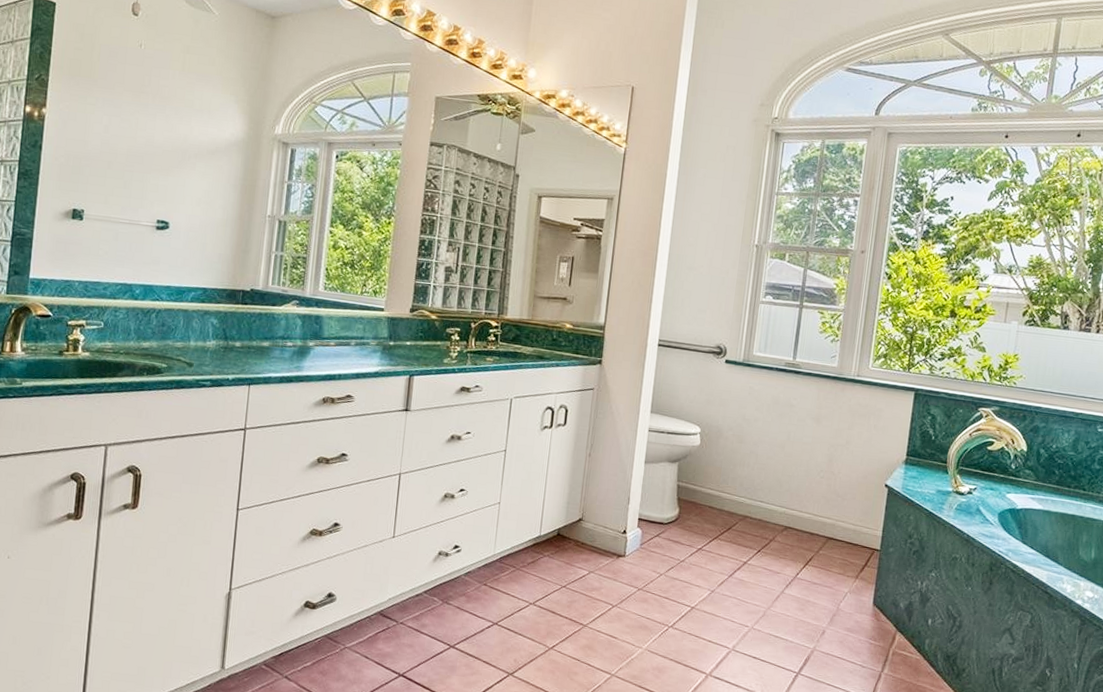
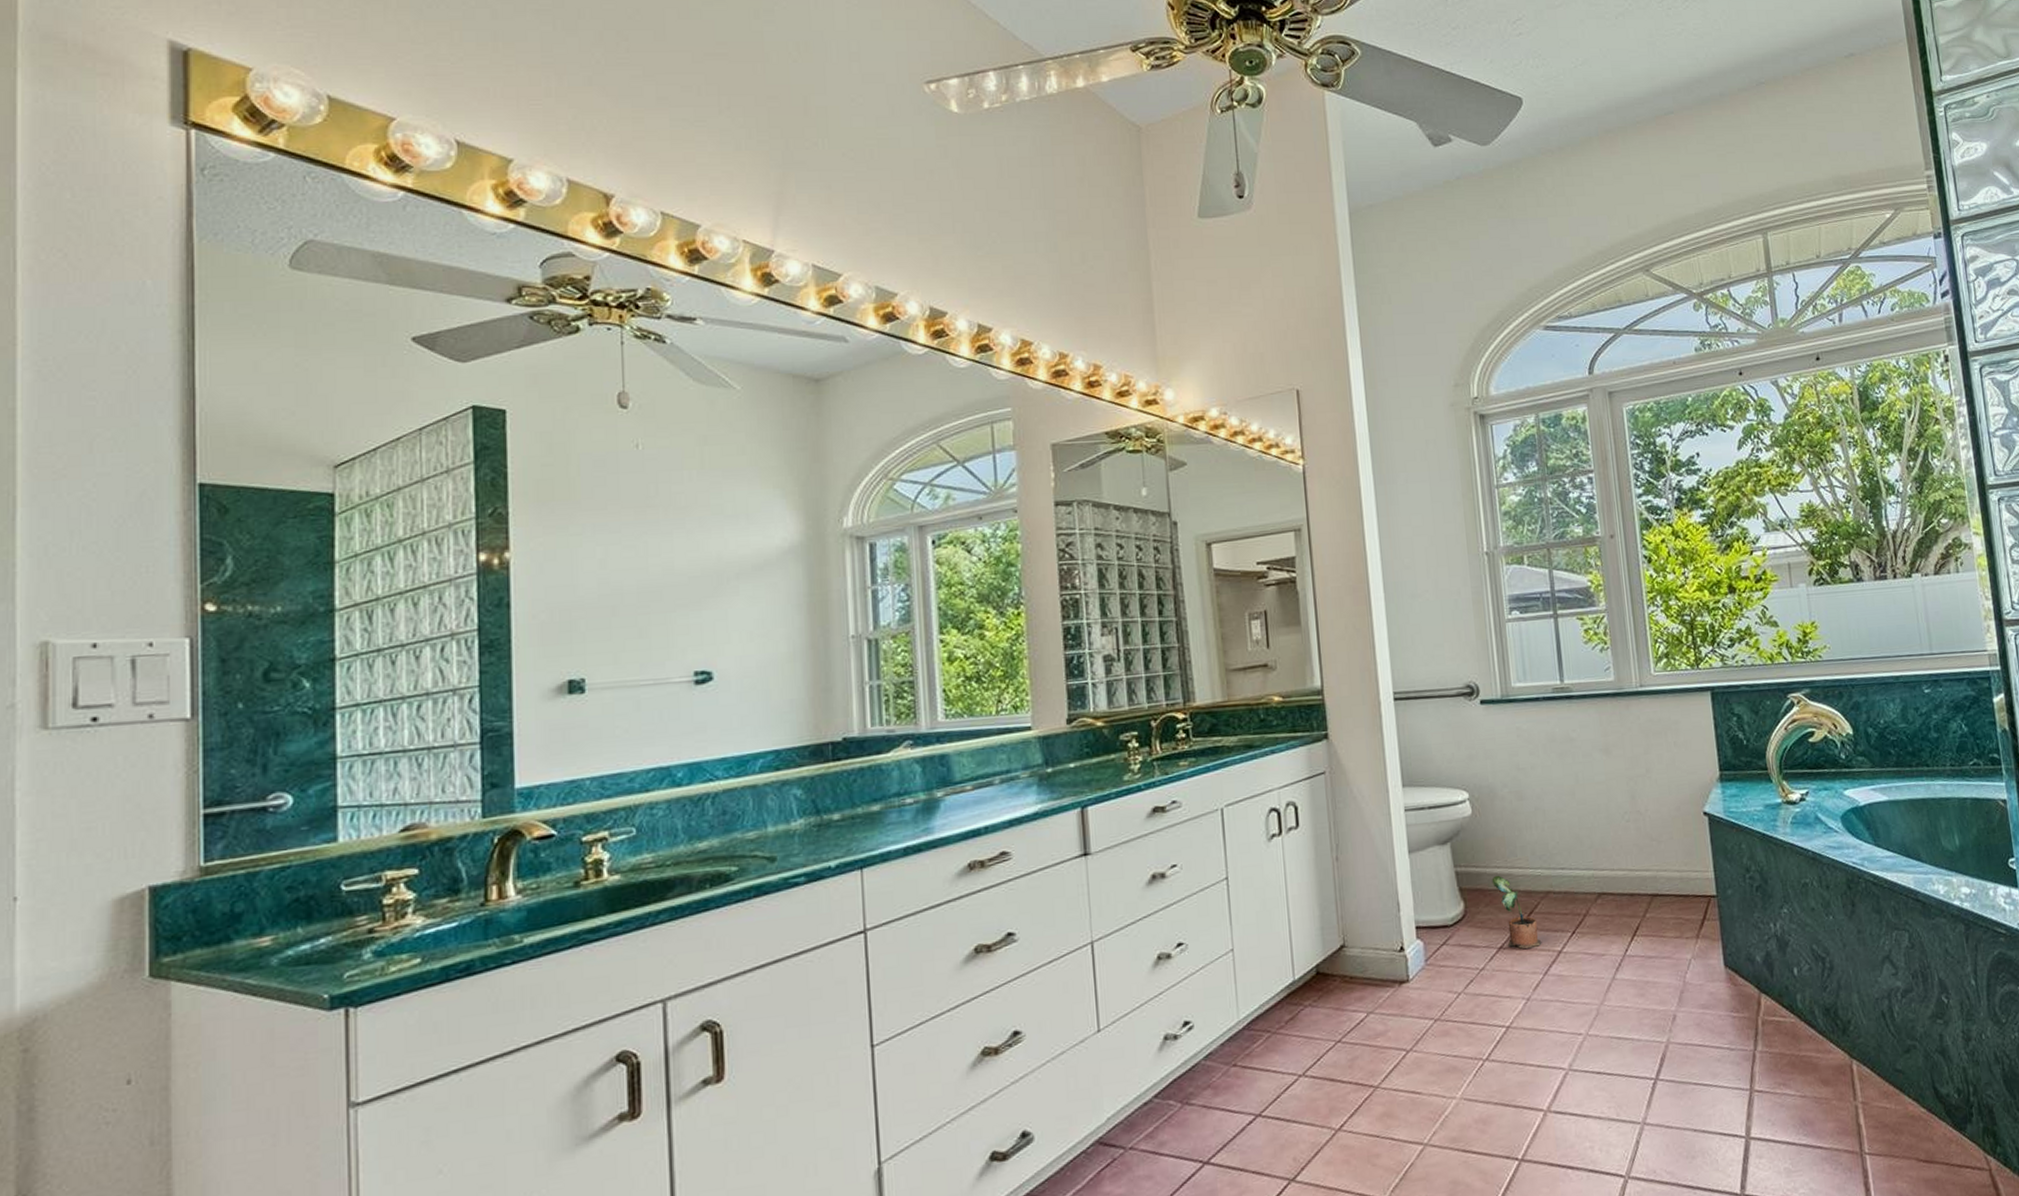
potted plant: none [704,495,733,555] -> present [1491,875,1542,949]

